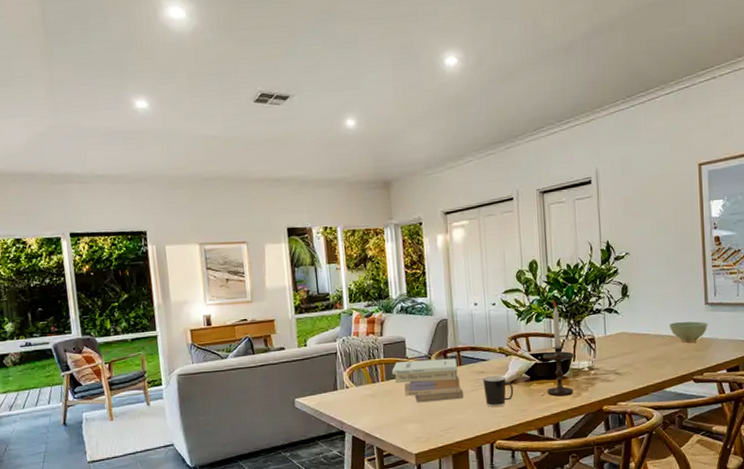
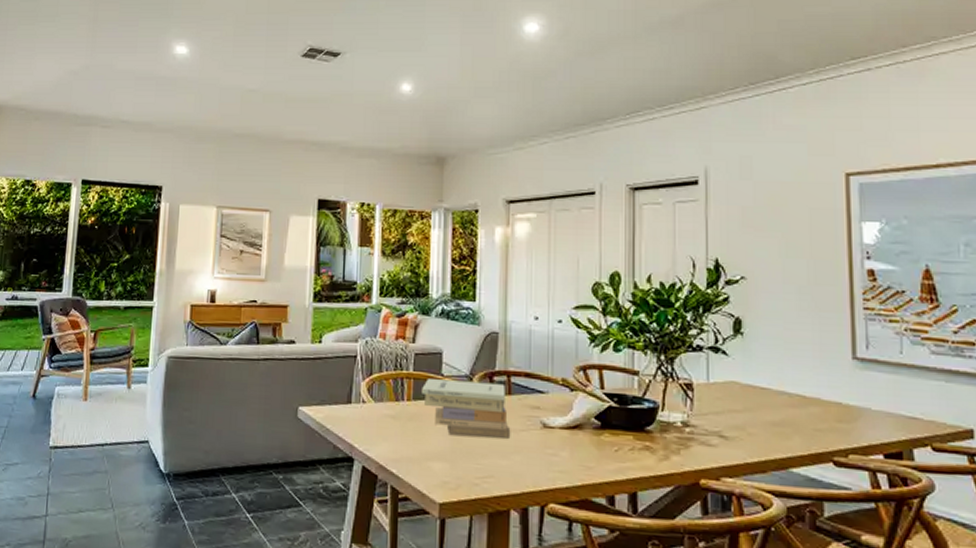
mug: present [482,376,514,408] -> none [537,415,578,459]
candlestick: present [542,299,574,397] -> none [619,325,663,457]
bowl: present [669,321,708,343] -> none [799,377,856,409]

